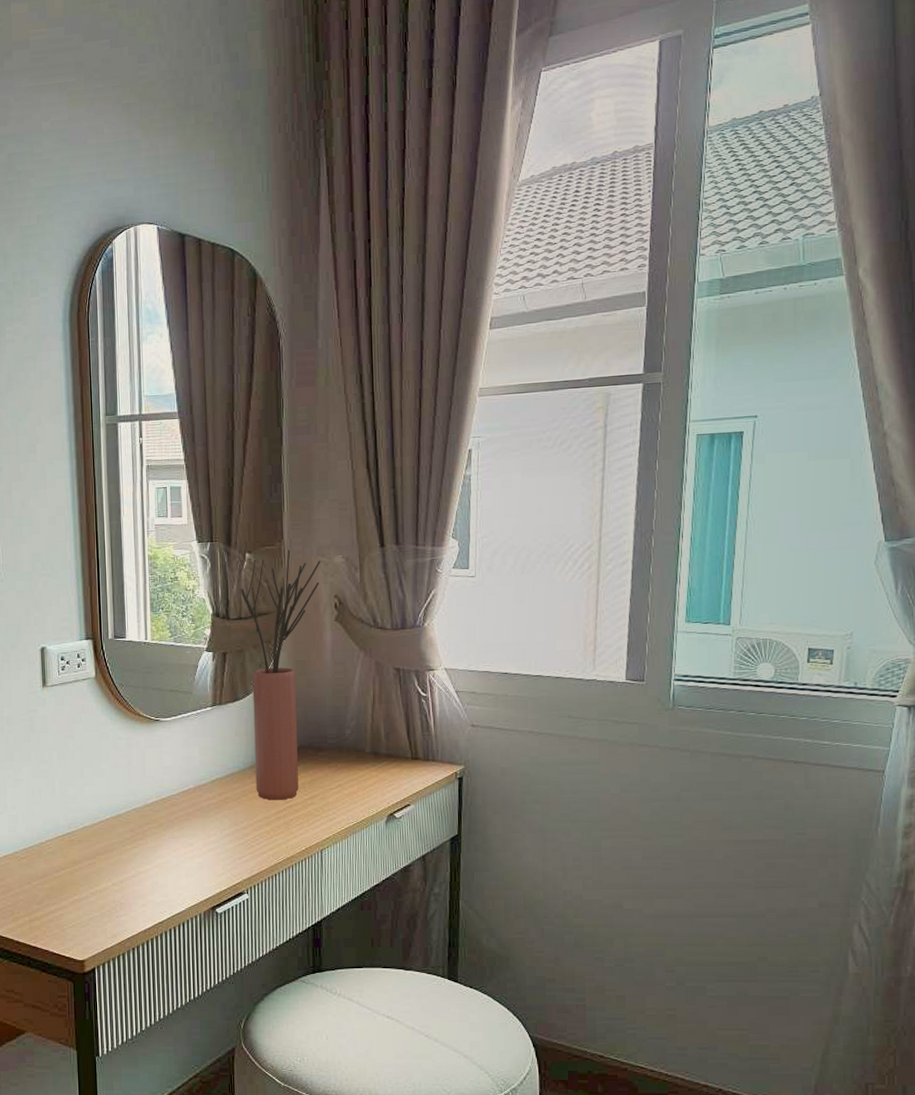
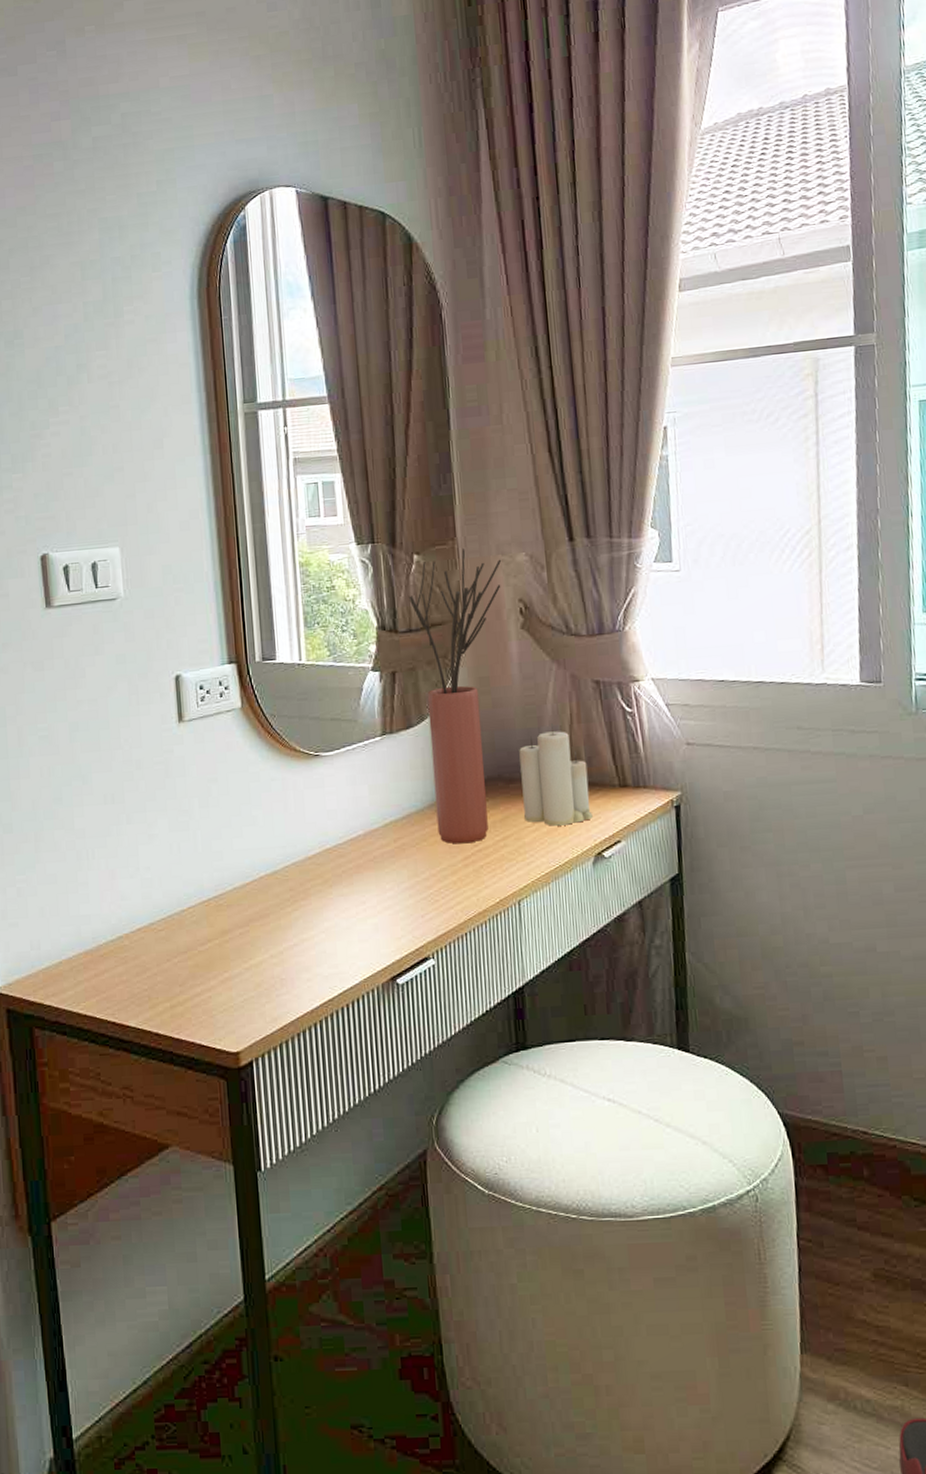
candle: none [328,703,388,789] -> present [519,723,593,826]

